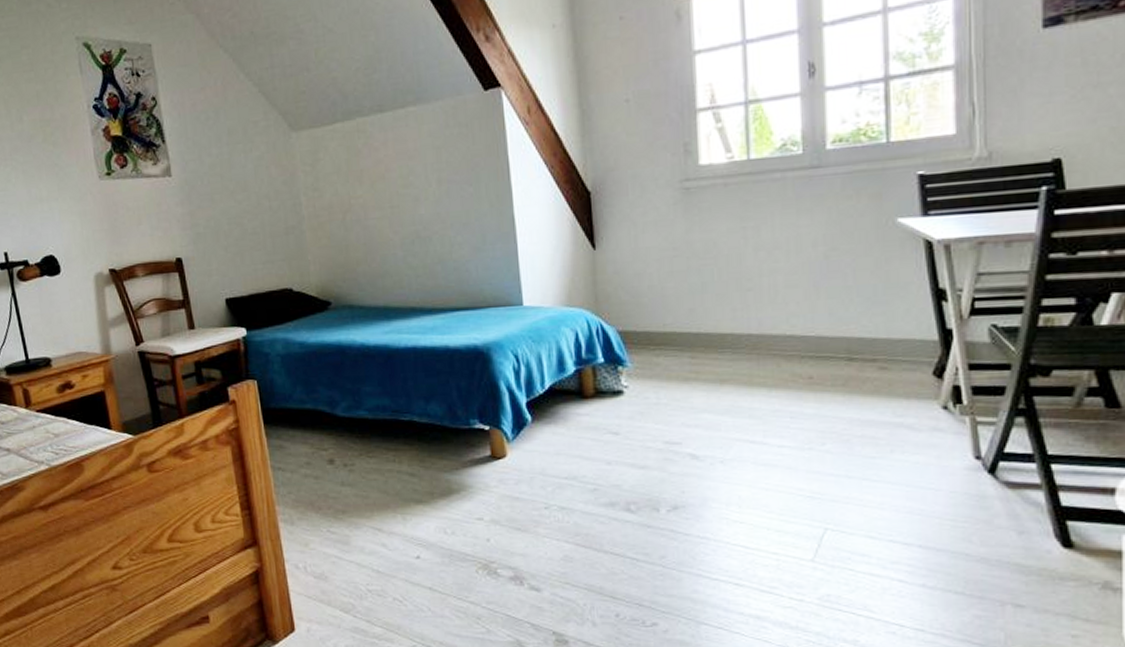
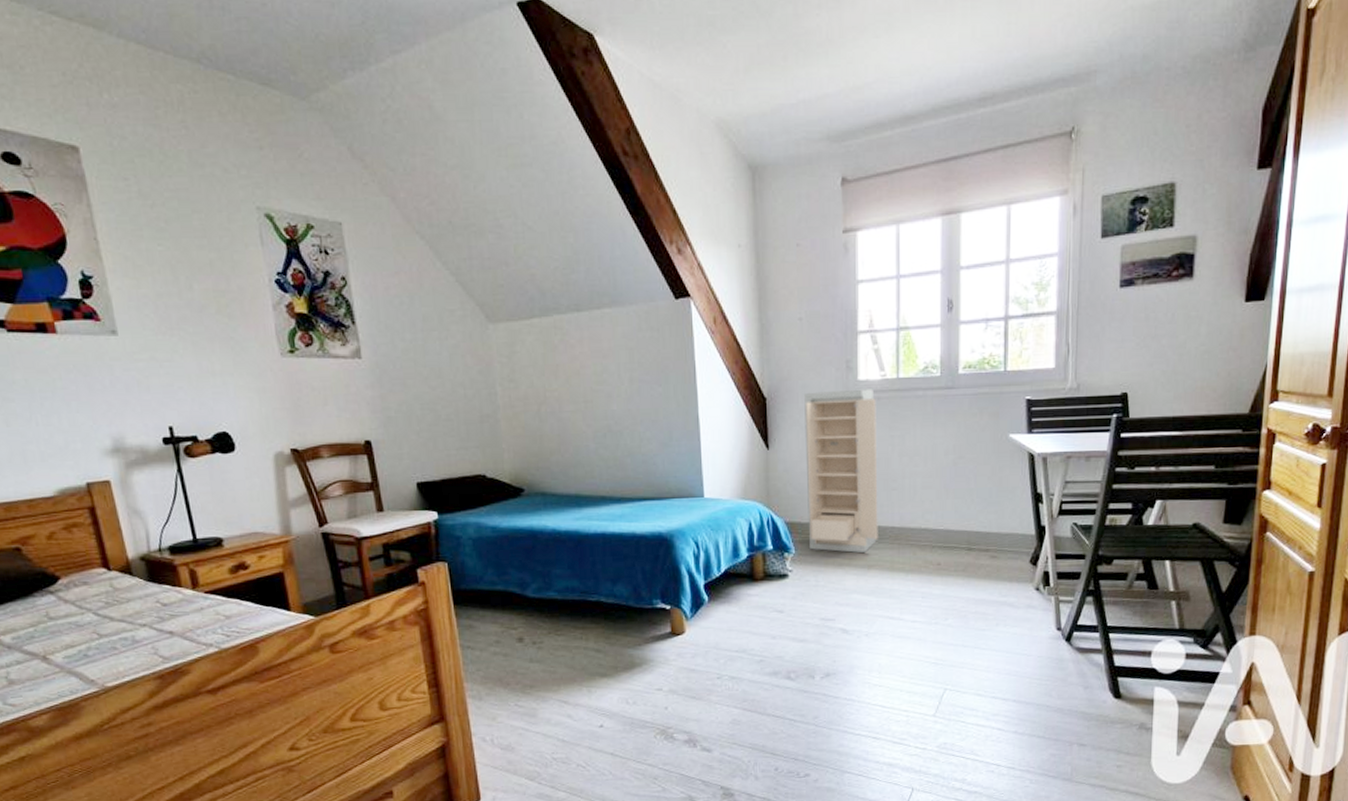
storage cabinet: none [635,174,732,366] -> present [804,389,878,554]

